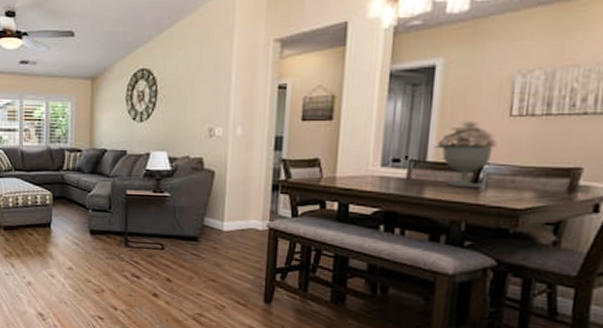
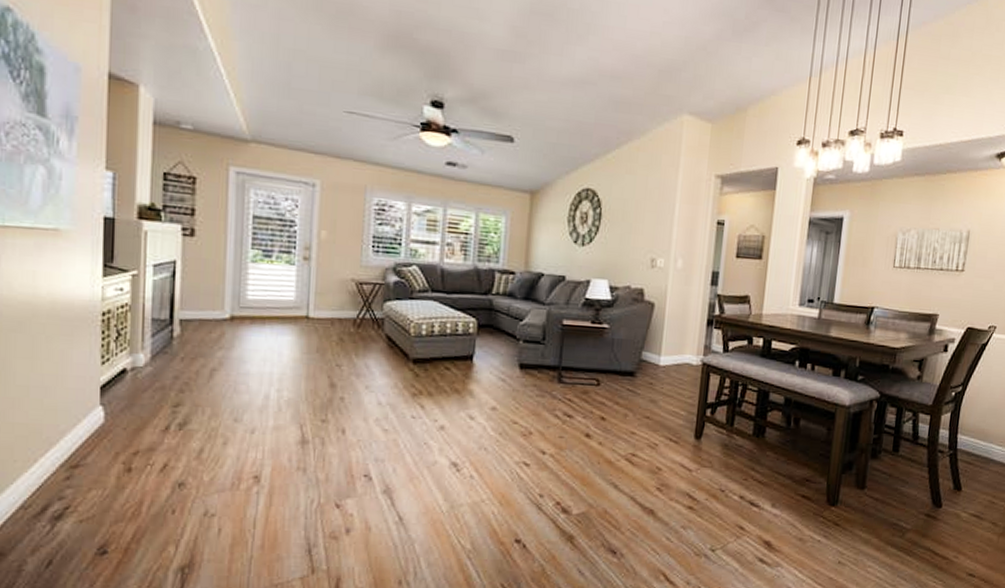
bouquet: present [434,121,498,189] -> none [839,269,884,330]

